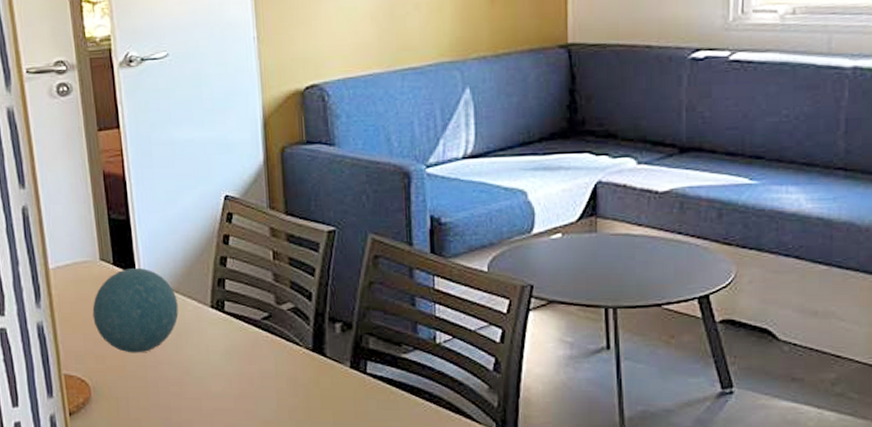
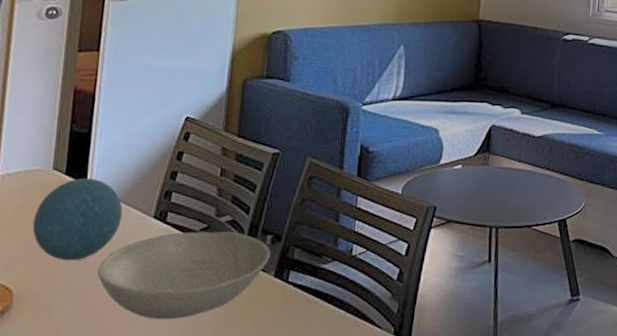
bowl: none [165,320,343,412] -> present [97,231,271,319]

